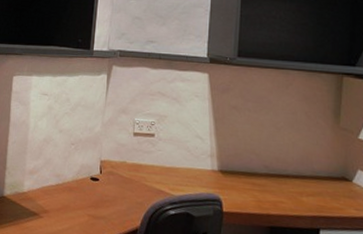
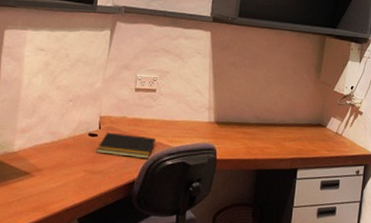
notepad: none [98,176,156,206] -> present [96,132,156,158]

